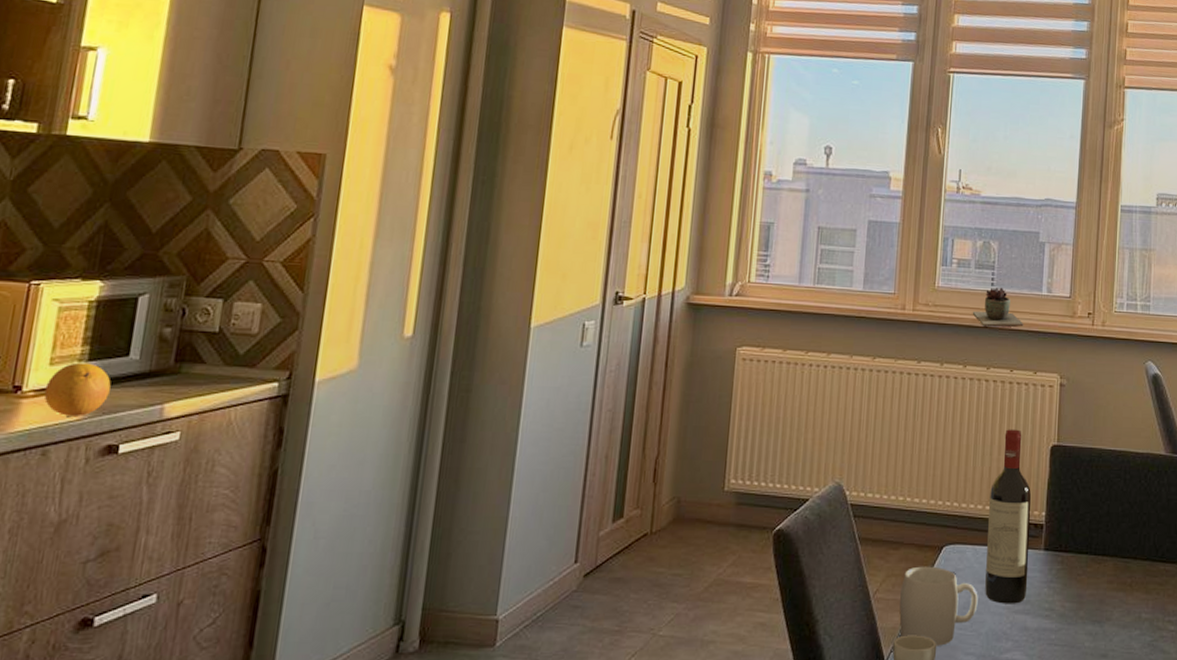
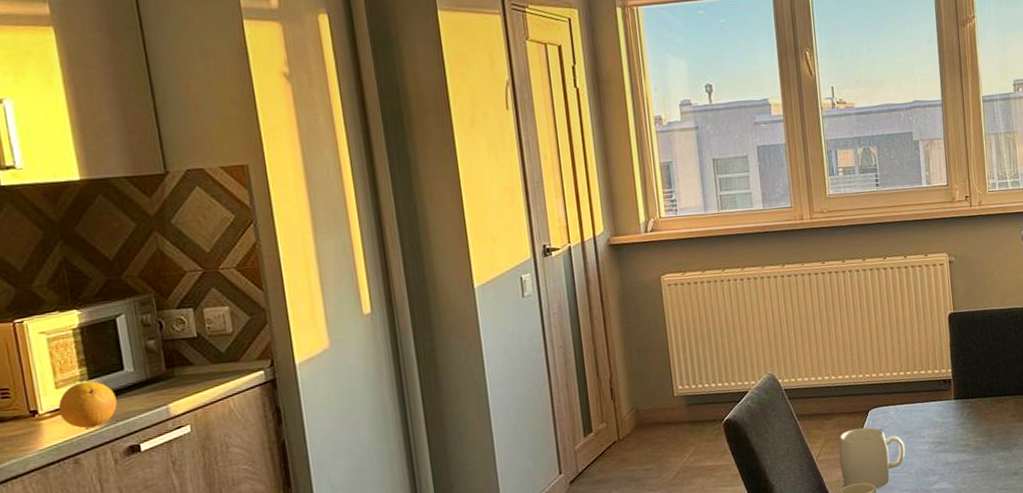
succulent plant: present [972,287,1024,327] -> none [863,186,910,223]
wine bottle: present [985,429,1032,604] -> none [902,305,944,448]

